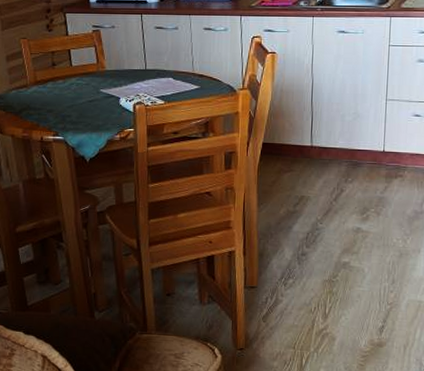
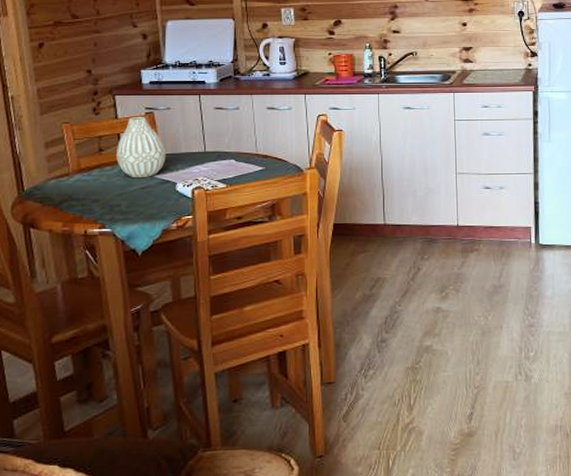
vase: none [68,34,111,92] -> present [117,117,166,179]

